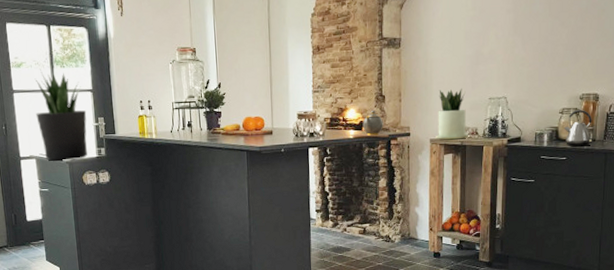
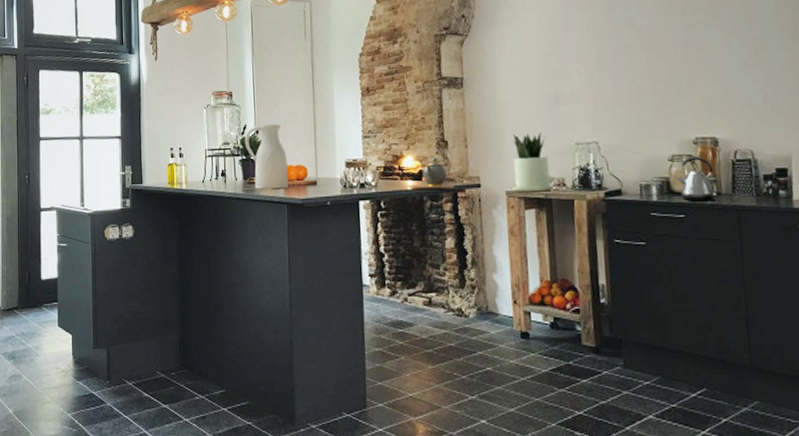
planter: present [34,70,88,161] -> none [61,116,113,213]
ceramic pitcher: none [208,79,249,139] -> present [244,124,290,190]

